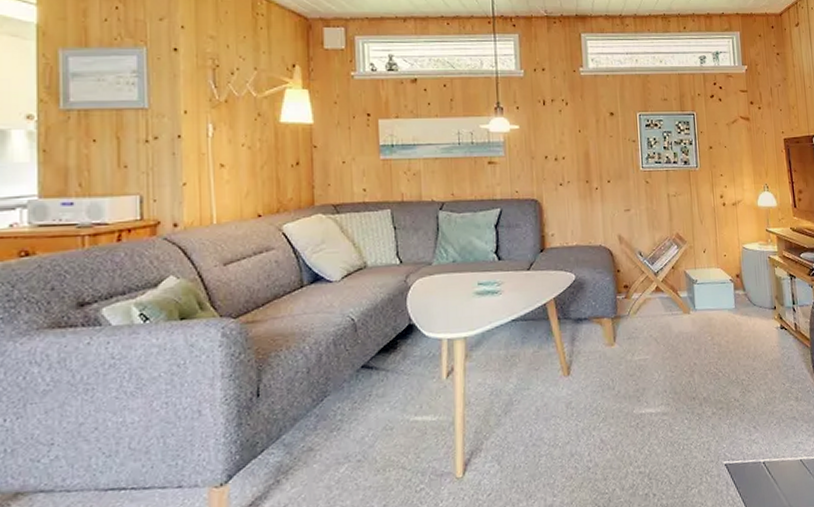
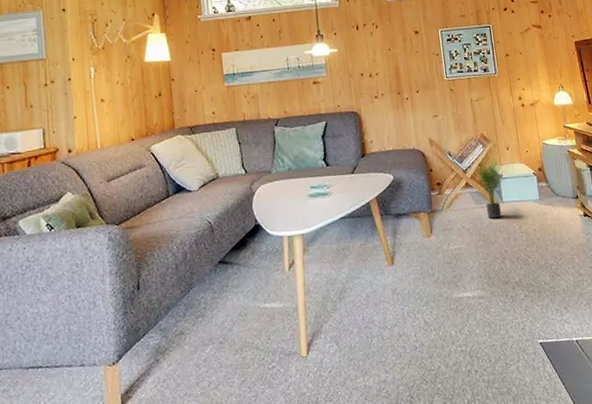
potted plant: none [666,255,701,328] -> present [474,153,506,219]

